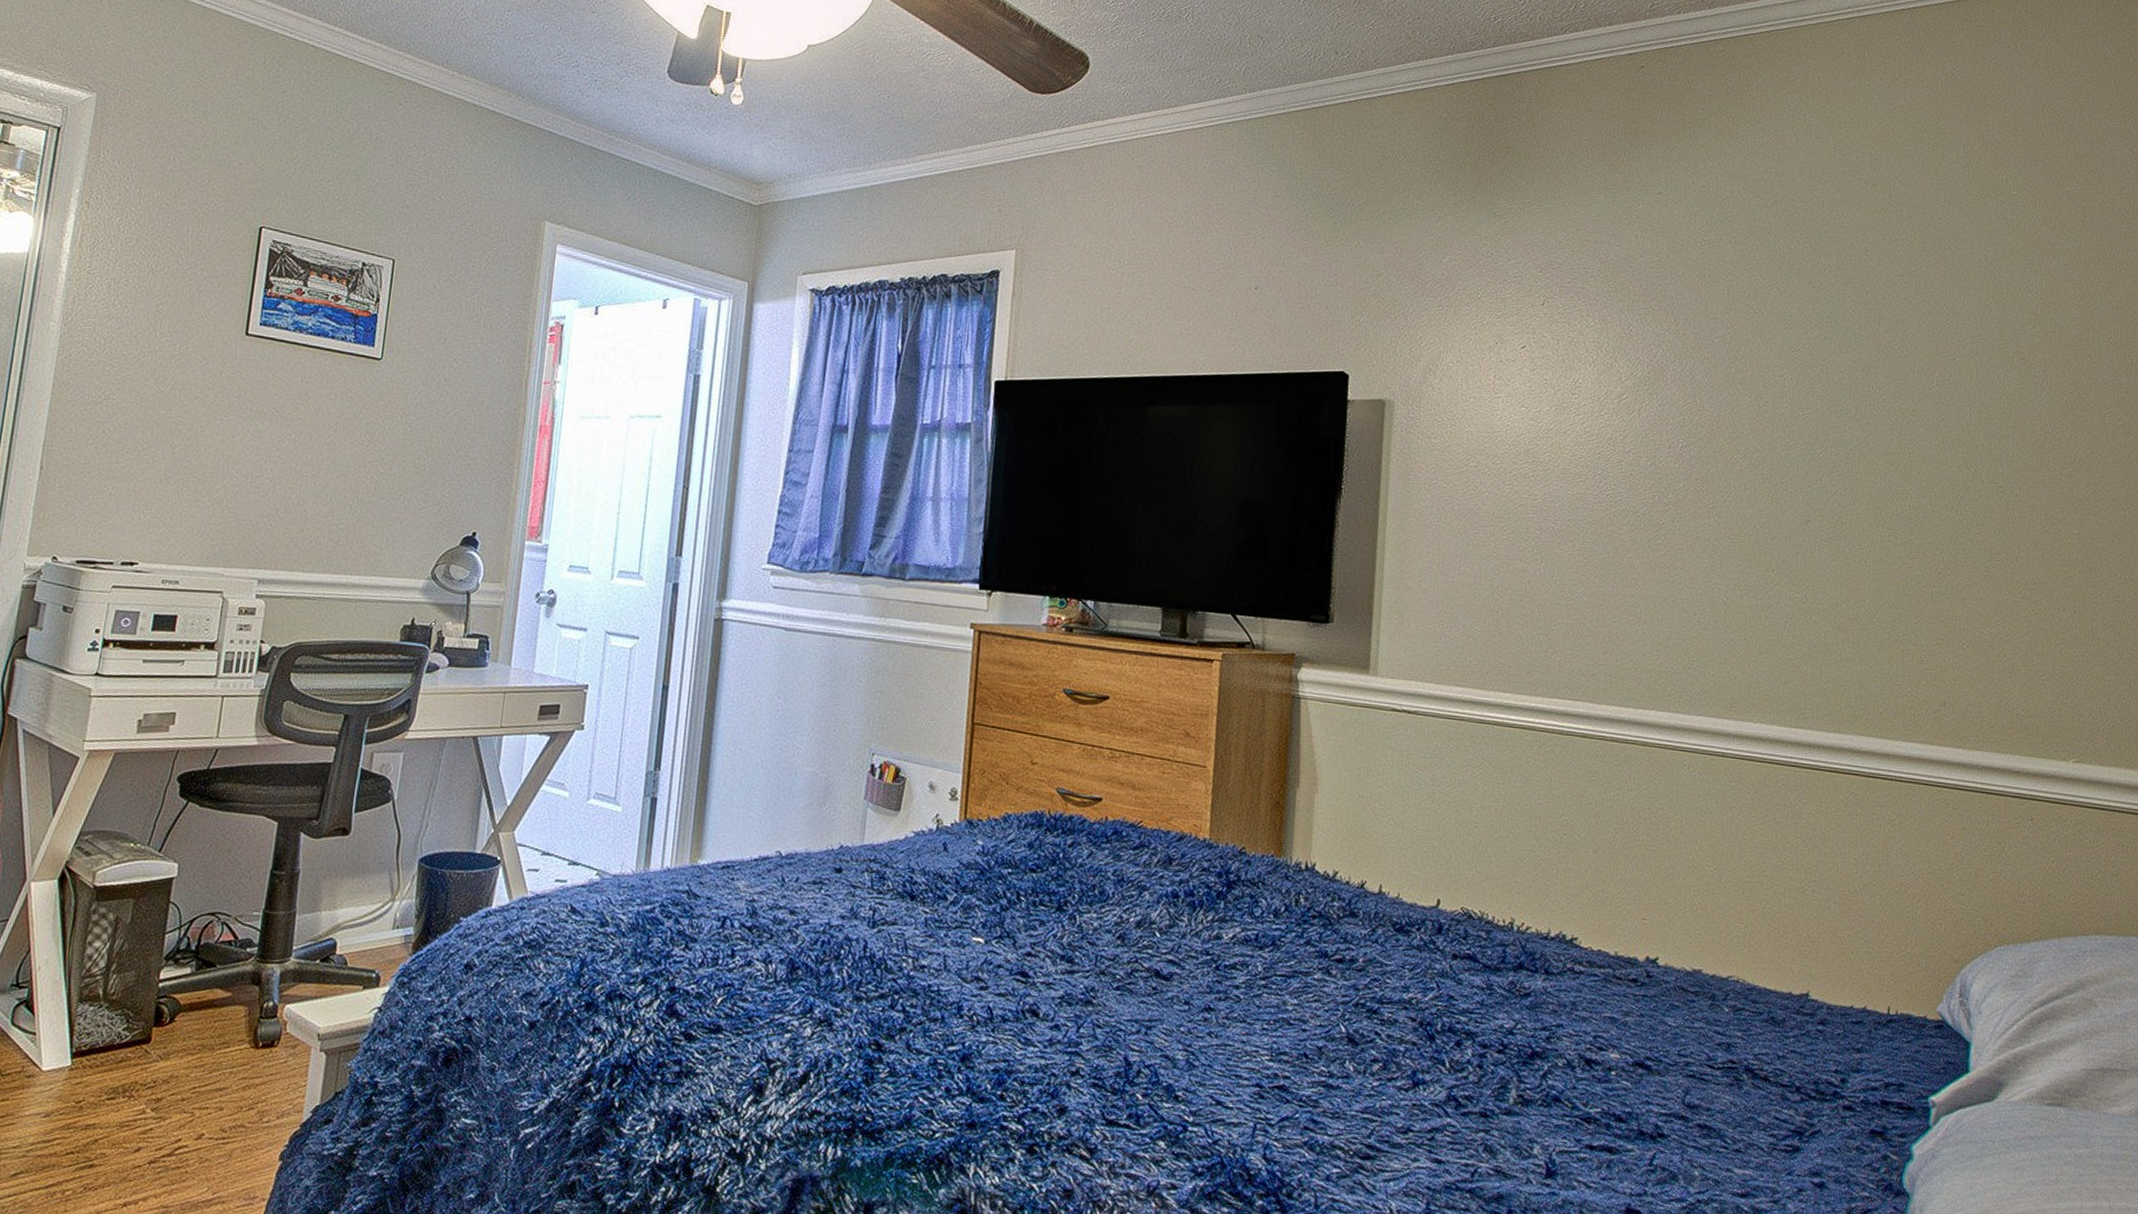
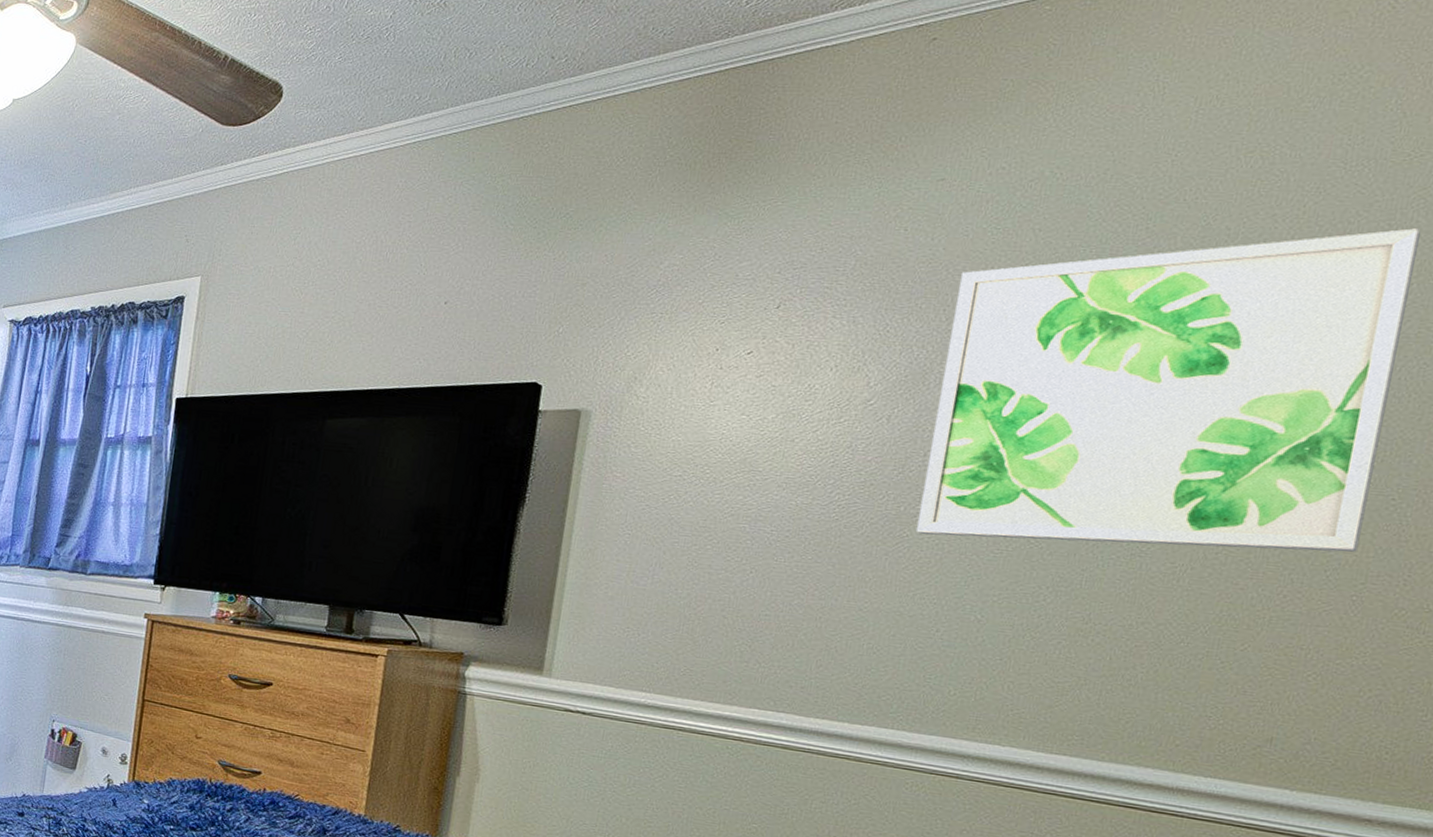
wall art: none [1669,256,1991,533] -> present [916,228,1421,552]

